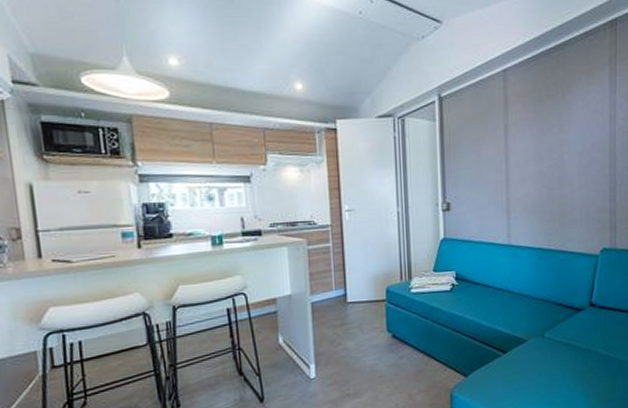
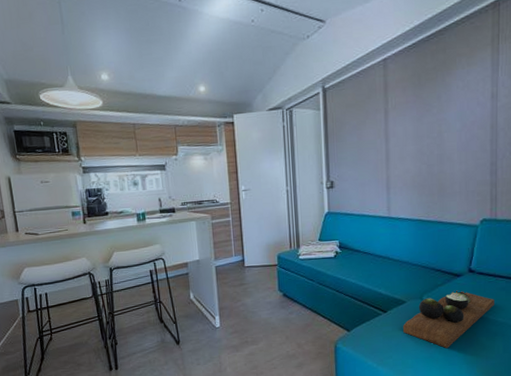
decorative tray: none [524,326,615,392] -> present [403,290,494,349]

